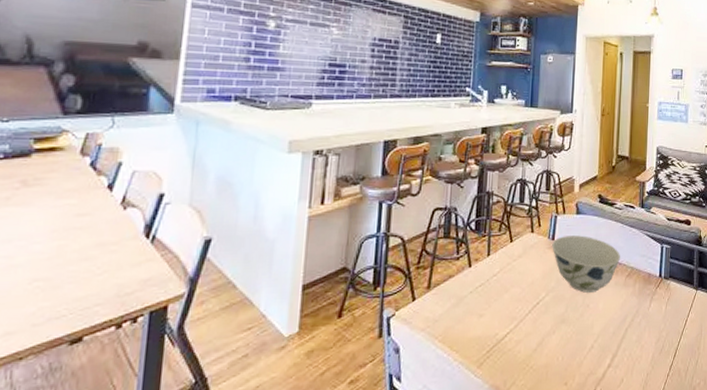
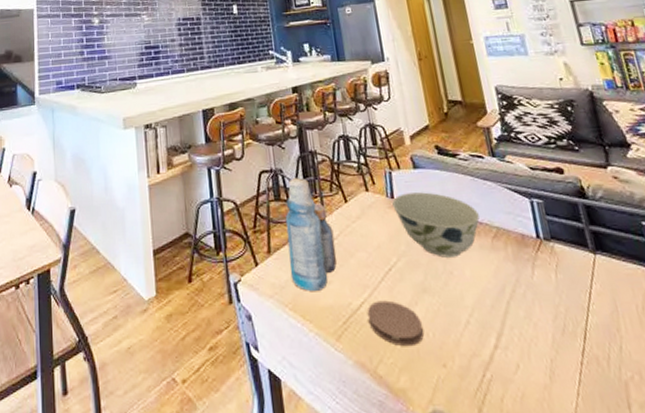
bottle: none [446,216,494,324] -> present [285,177,337,291]
coaster: none [509,330,556,370] -> present [366,300,425,347]

